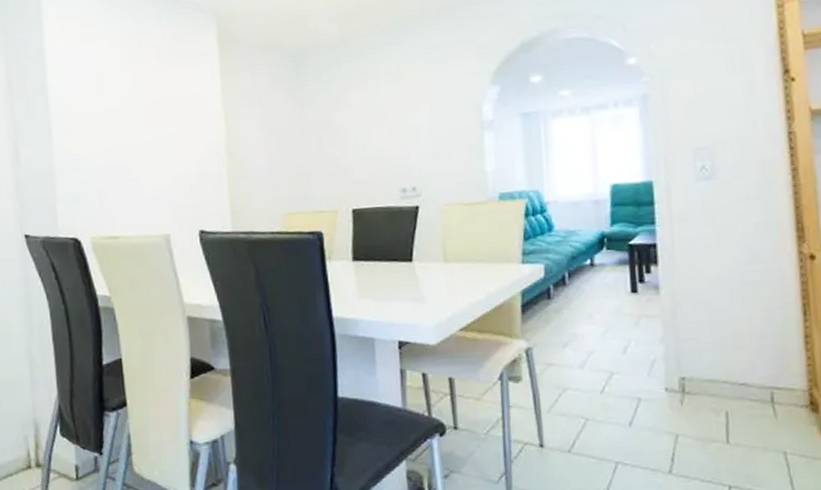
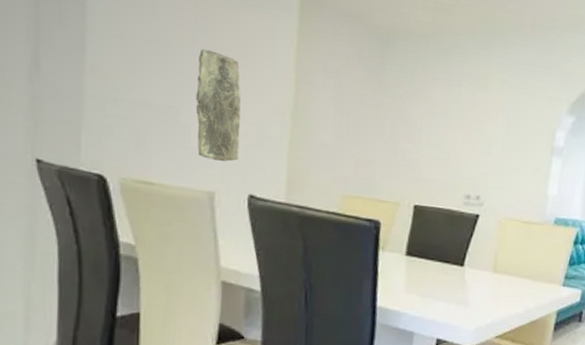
relief sculpture: none [141,108,186,205] -> present [196,49,241,162]

